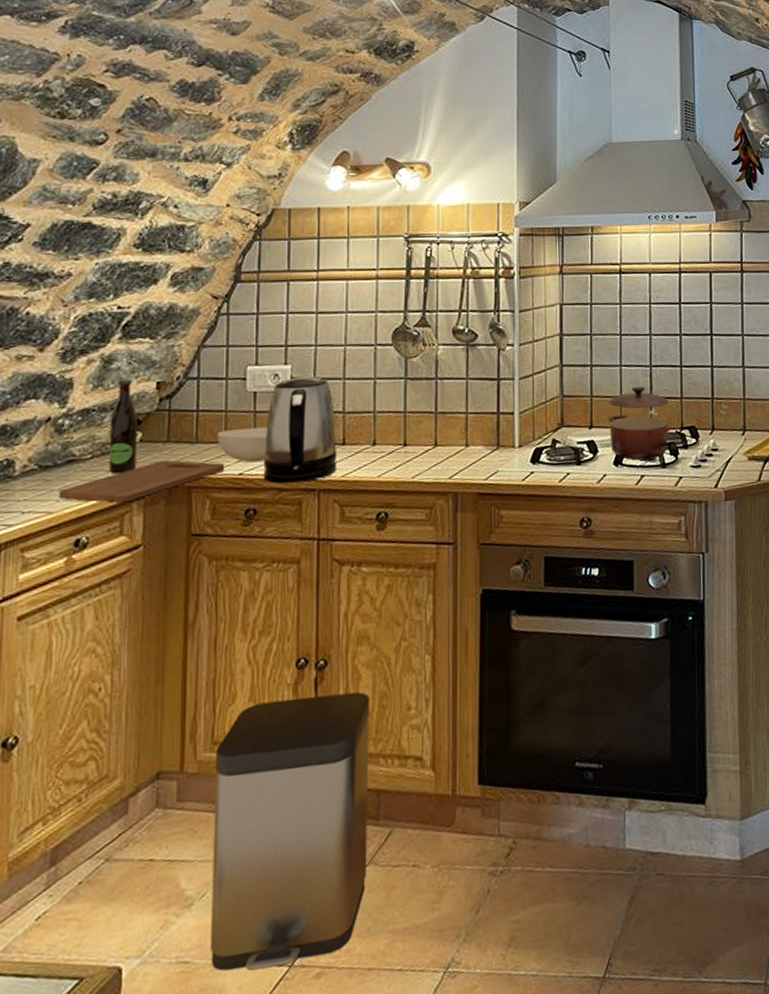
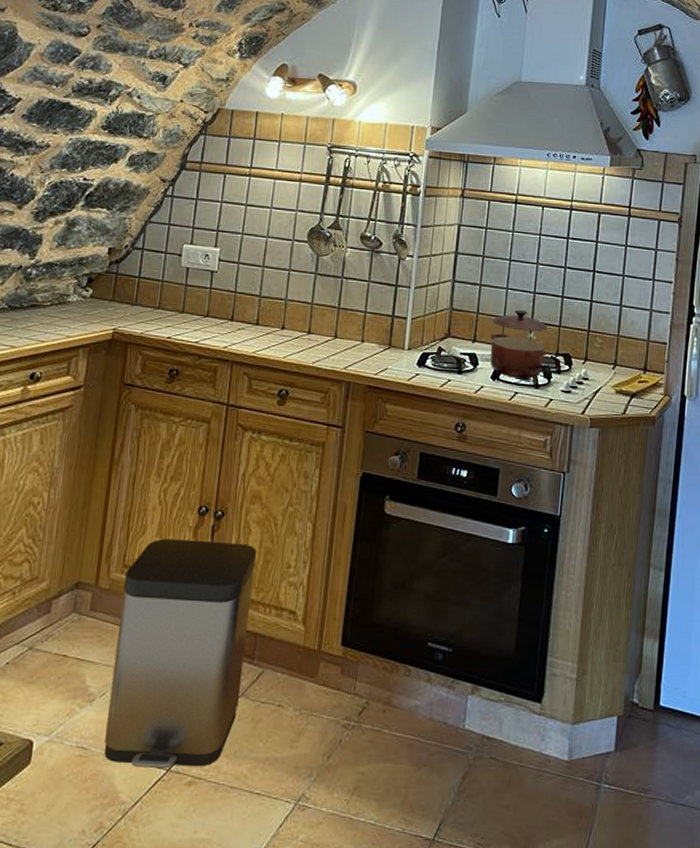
cutting board: present [58,460,225,503] -> none [21,316,157,348]
bottle: present [108,379,138,474] -> none [63,242,91,323]
bowl: present [216,427,267,463] -> none [152,297,195,329]
kettle: present [263,376,338,484] -> none [187,259,253,353]

